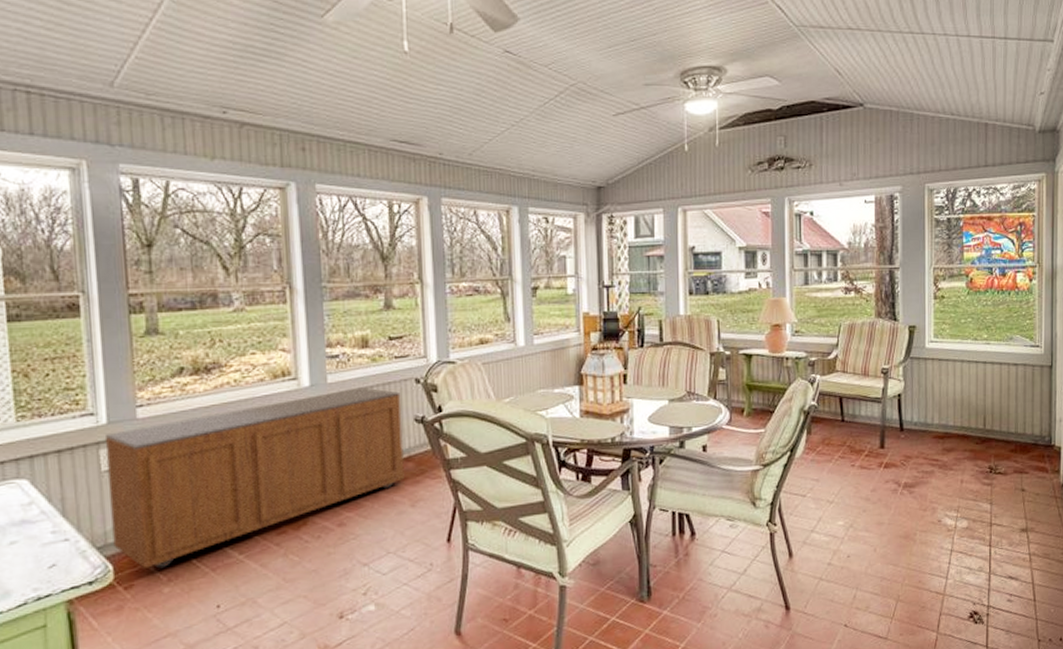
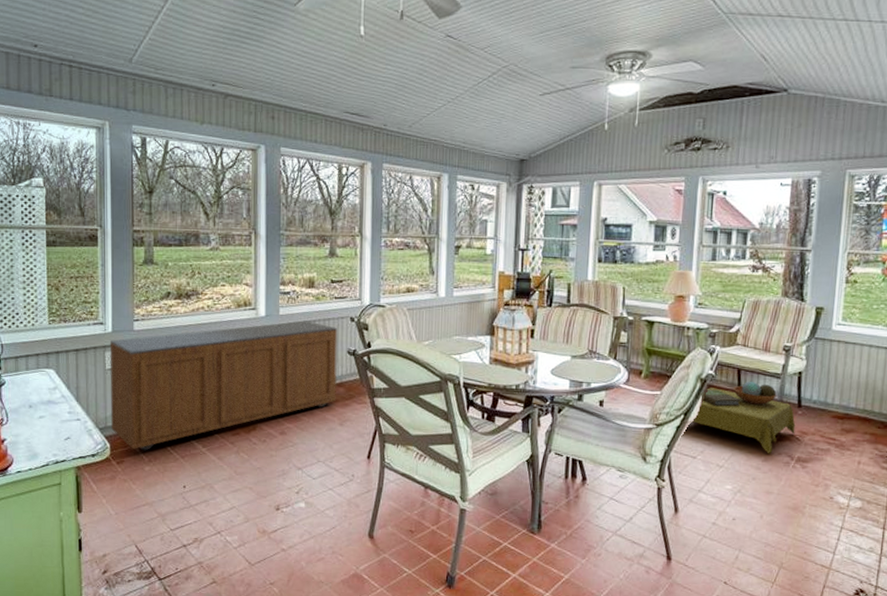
side table: none [798,408,900,483] -> present [691,381,796,454]

